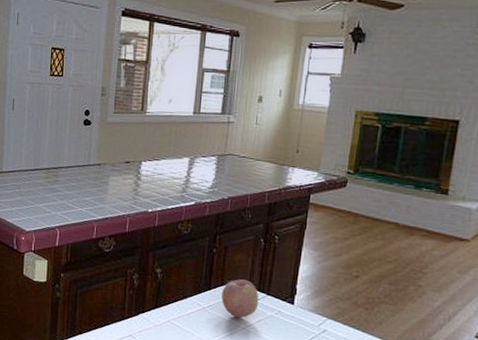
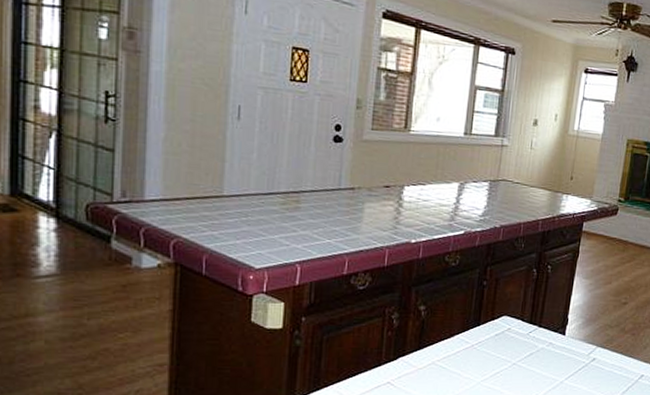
fruit: present [221,279,259,319] -> none [491,312,531,354]

